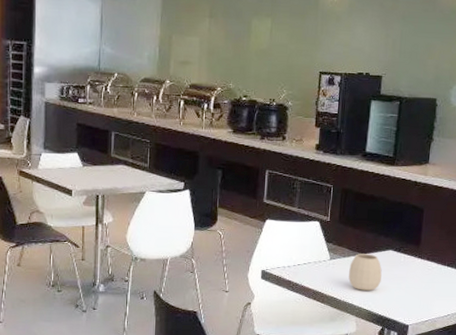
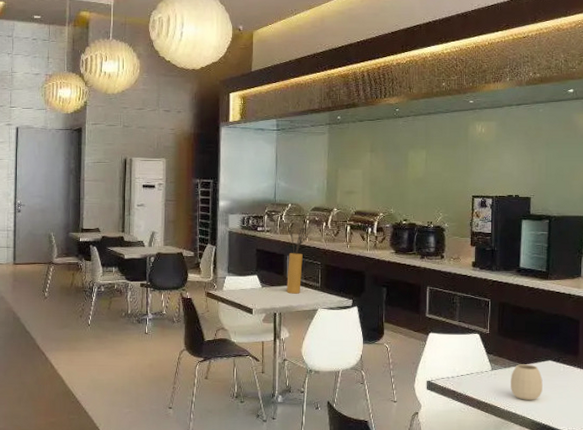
vase: none [111,90,143,175] -> present [287,218,313,294]

